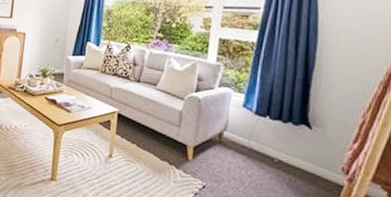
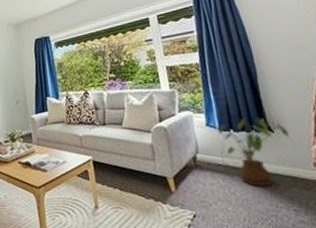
house plant: none [253,107,327,177] -> present [218,117,289,186]

